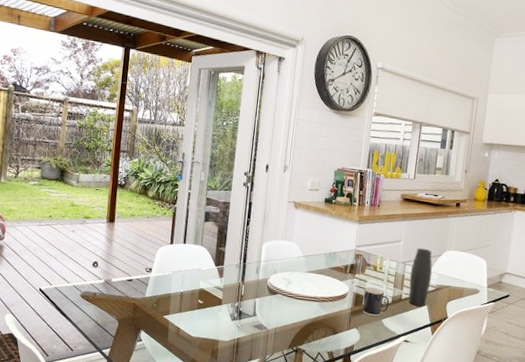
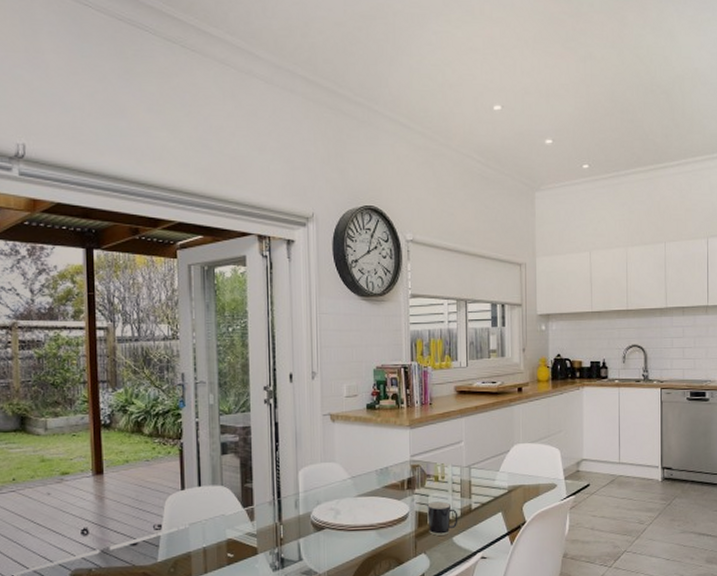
vase: present [408,248,432,307] -> none [477,446,502,515]

